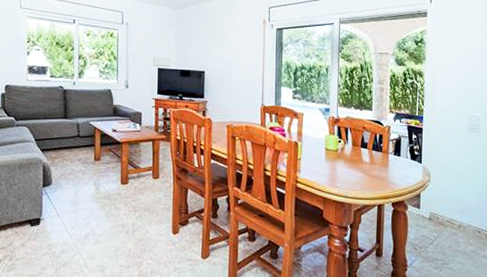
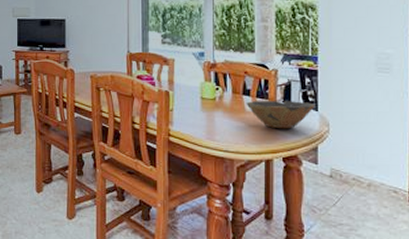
bowl: none [363,152,420,178] -> present [246,100,315,129]

